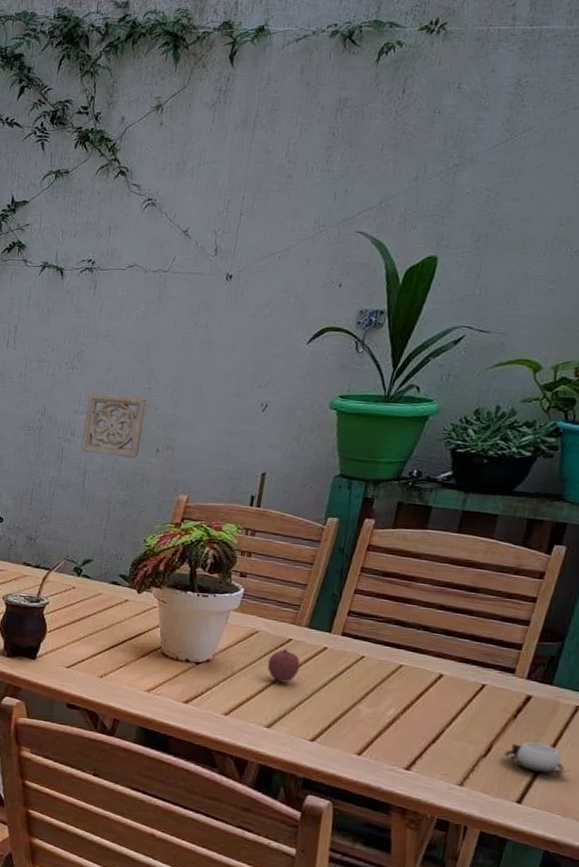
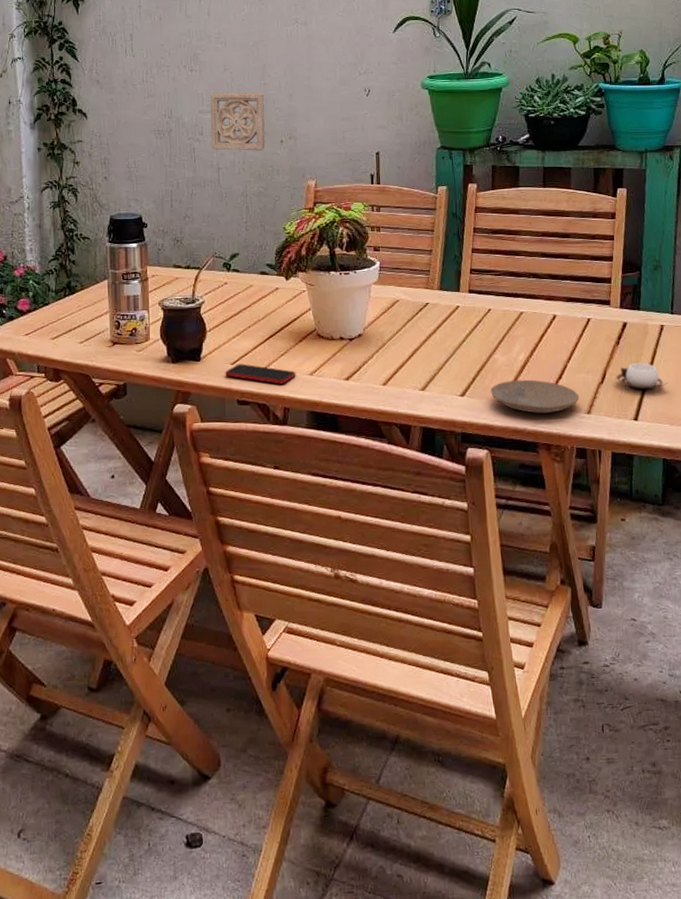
smartphone: none [58,668,132,696] -> present [224,364,296,384]
fruit: present [267,648,301,683] -> none [411,312,440,346]
plate: none [346,734,453,777] -> present [491,379,580,414]

